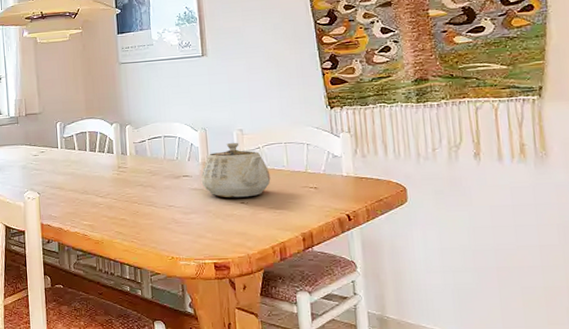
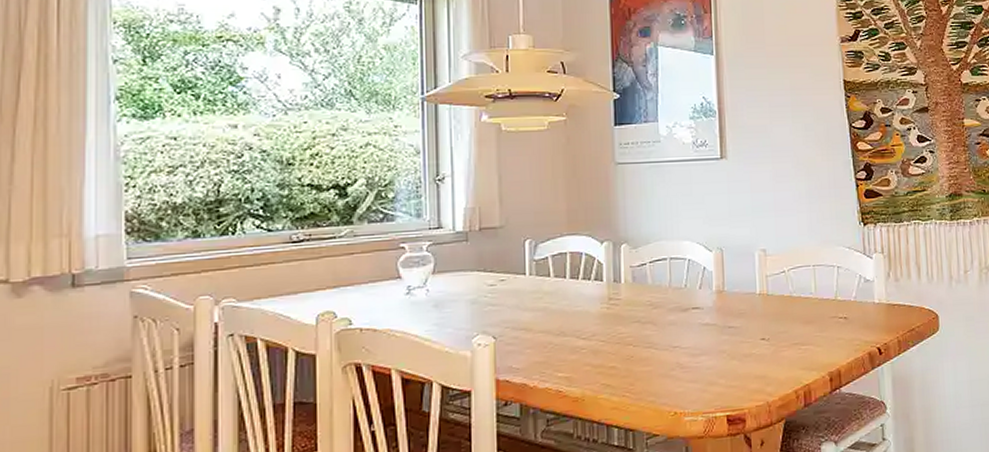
teapot: present [201,142,271,198] -> none [714,265,796,334]

